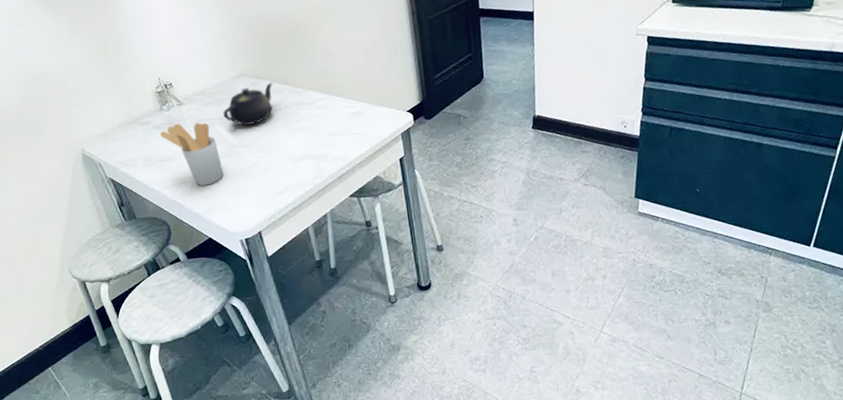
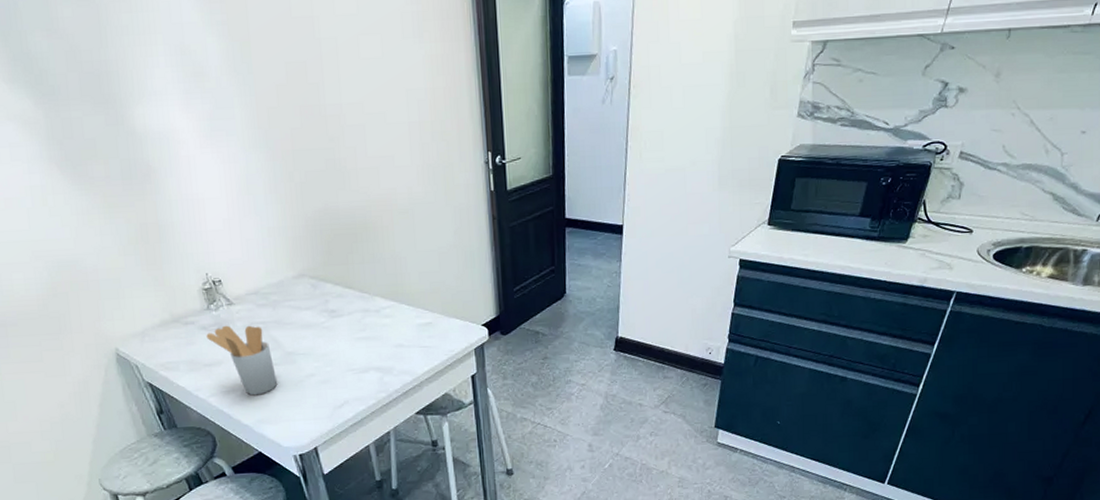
teapot: present [223,83,273,126] -> none [279,286,336,332]

